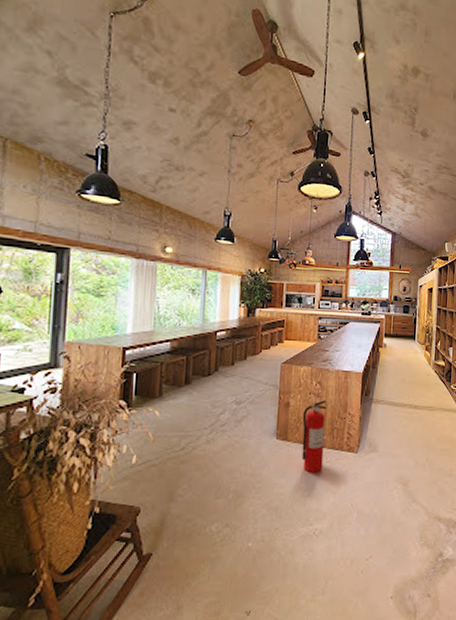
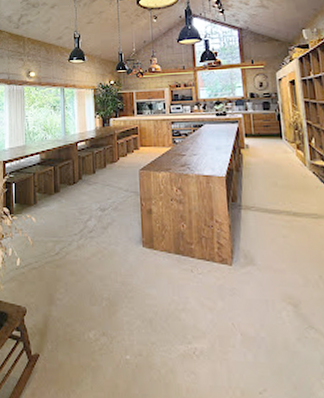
fire extinguisher: present [301,400,327,473] -> none [166,207,195,285]

